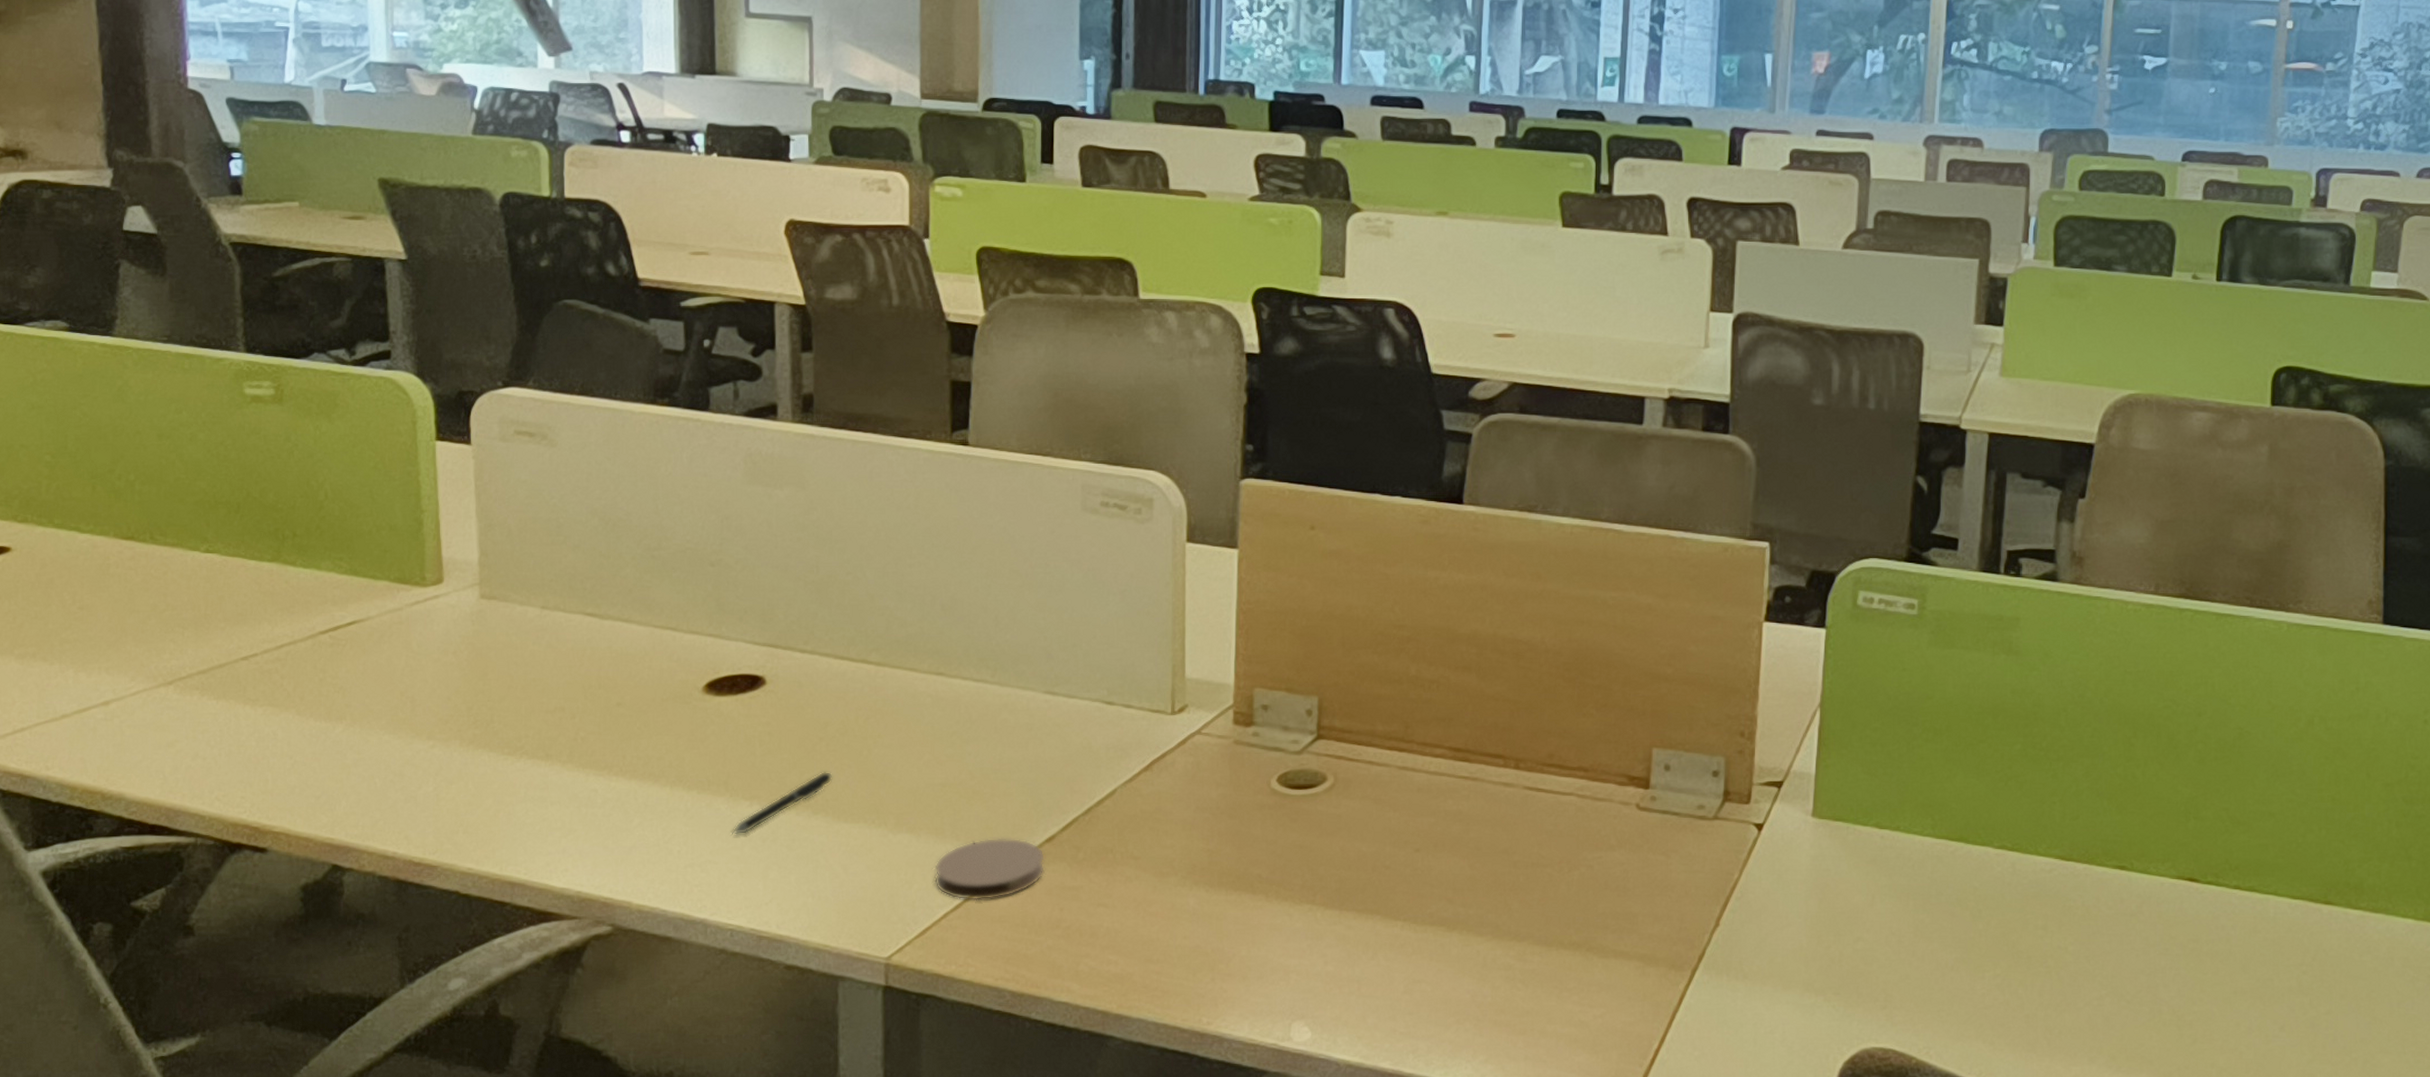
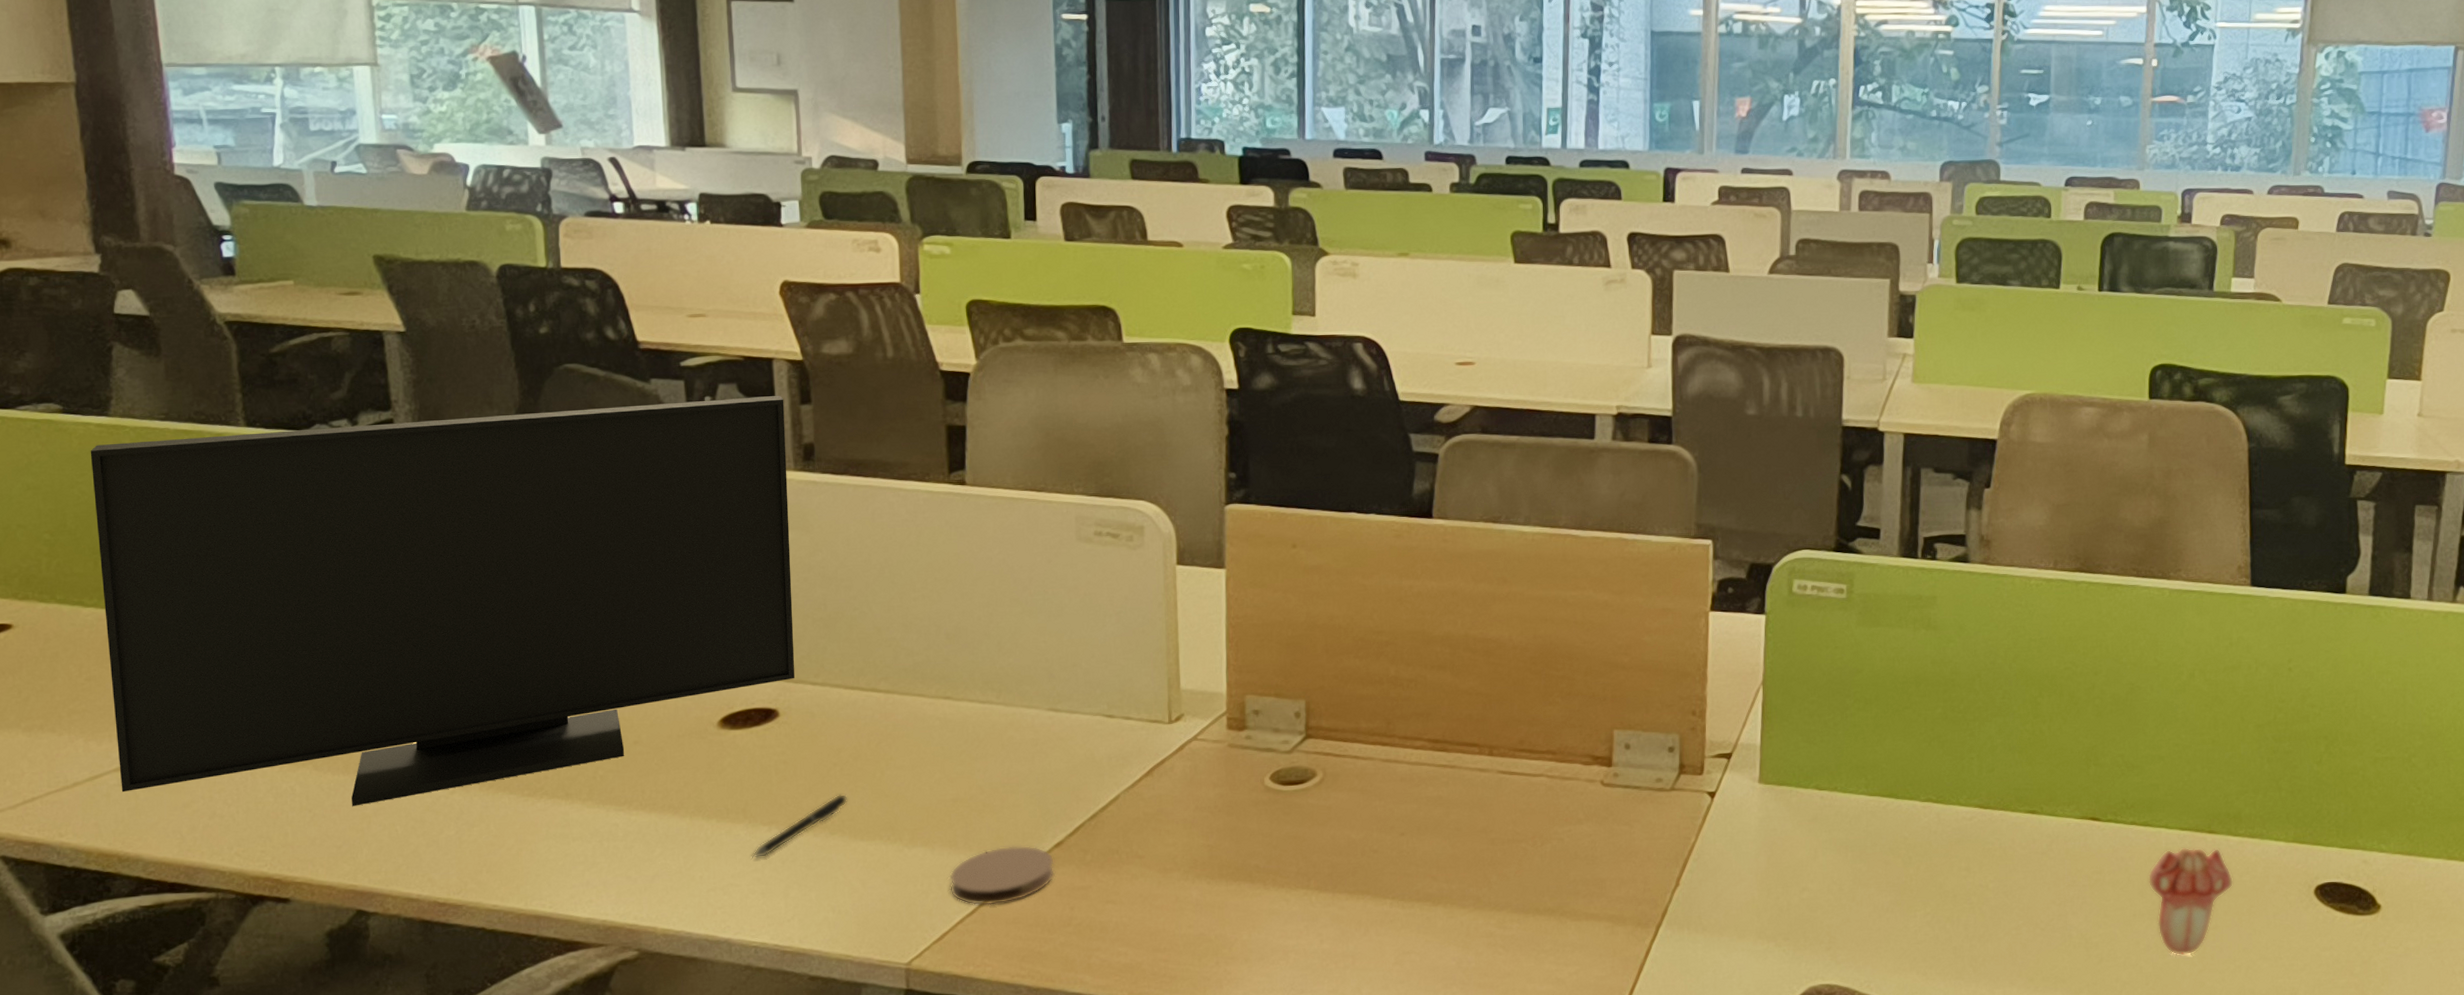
computer monitor: none [93,341,785,755] -> present [90,395,796,806]
anatomical model: none [2252,918,2352,1043] -> present [2148,847,2234,956]

